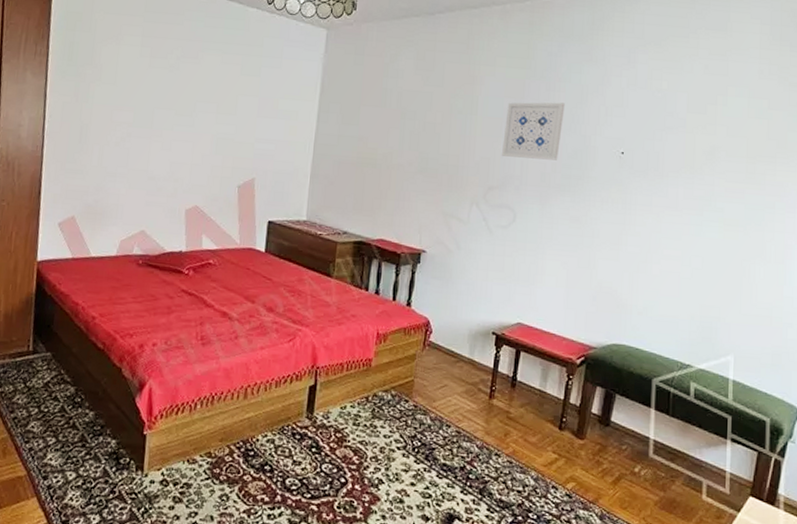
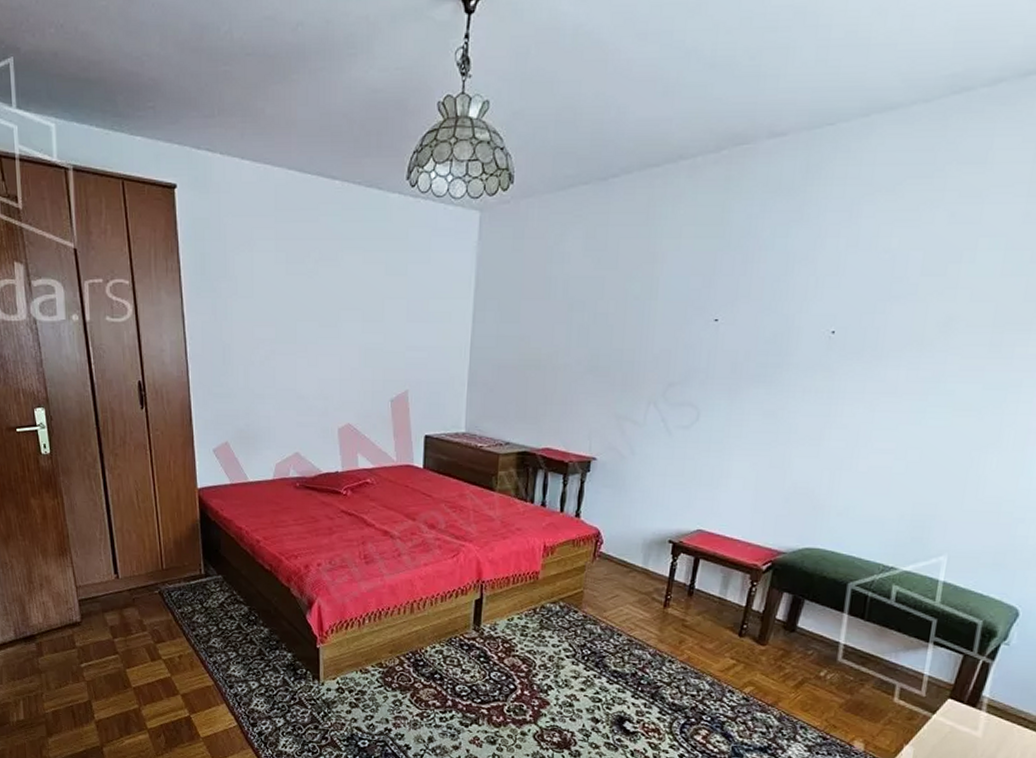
wall art: present [502,102,565,161] -> none [686,276,765,347]

